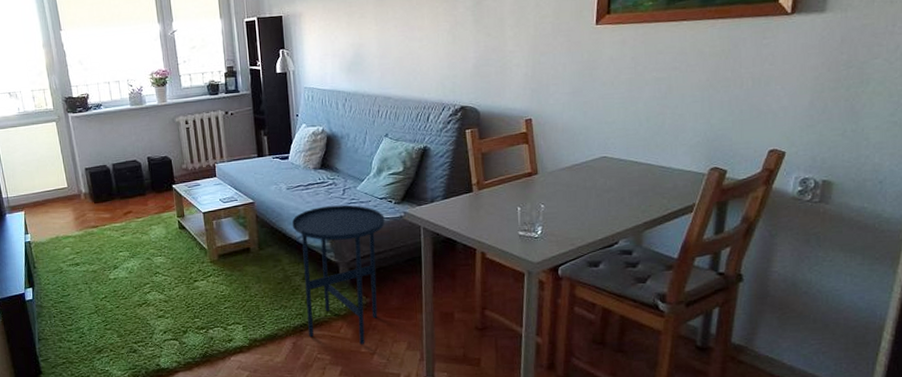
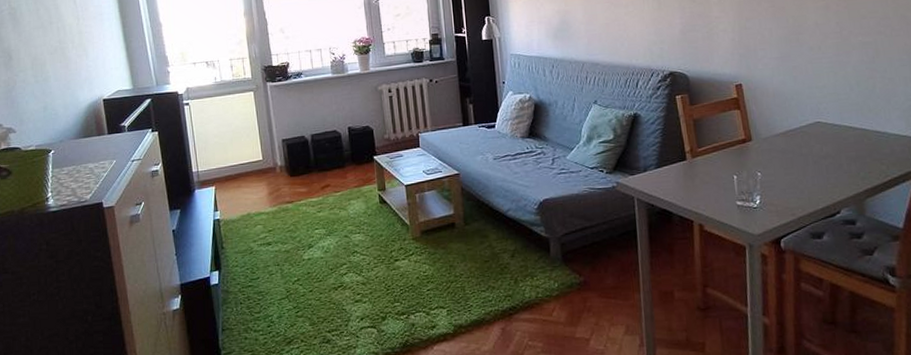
side table: present [292,204,385,345] -> none [499,175,597,329]

